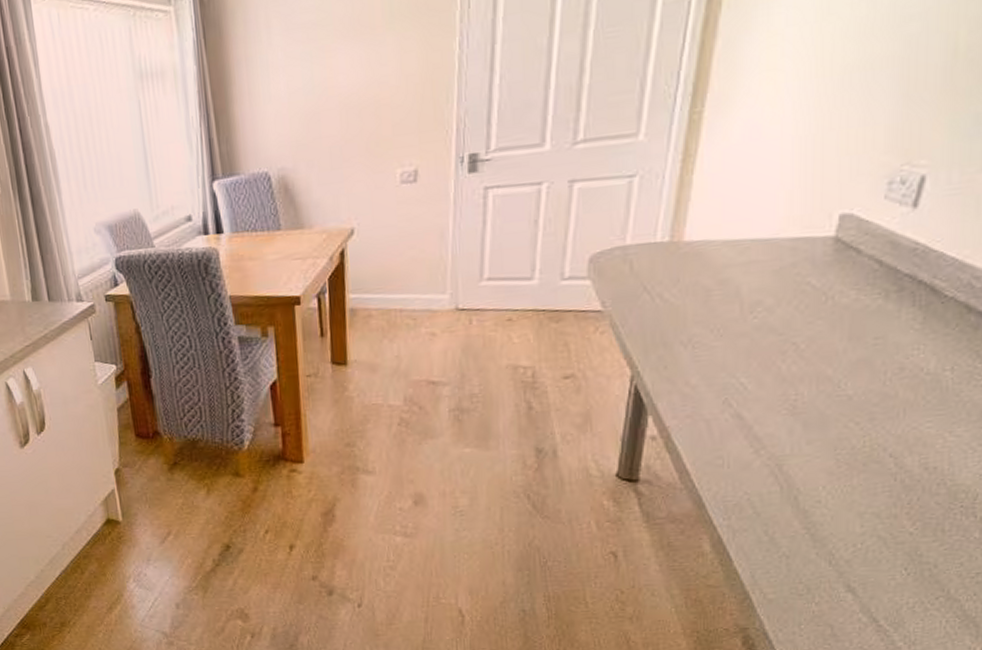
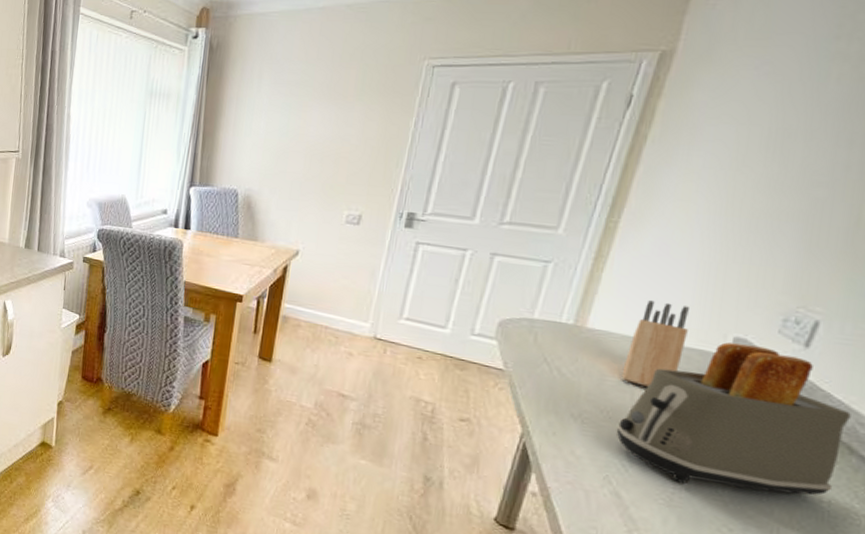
knife block: none [727,191,791,293] -> present [621,300,689,387]
toaster: none [729,218,966,387] -> present [616,342,851,496]

